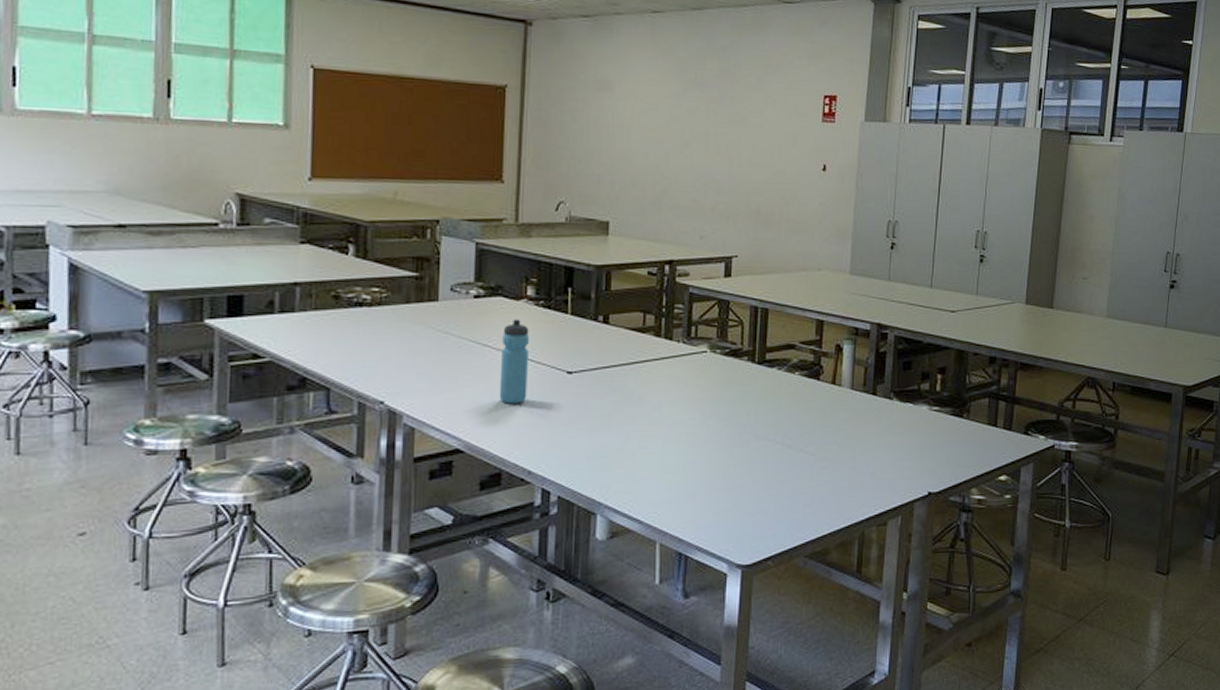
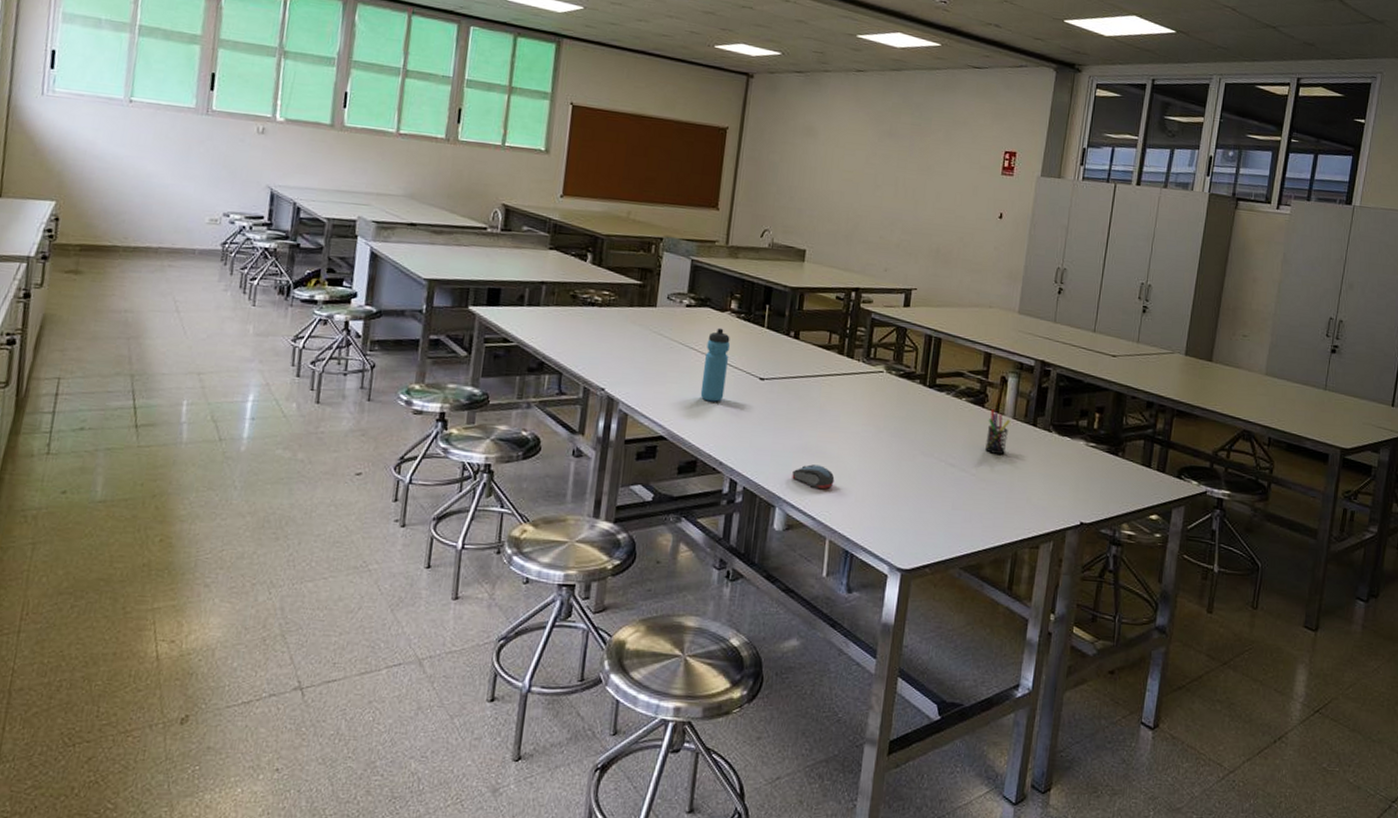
computer mouse: none [613,462,661,489] -> present [792,464,835,490]
pen holder: none [824,381,848,429] -> present [985,409,1010,455]

